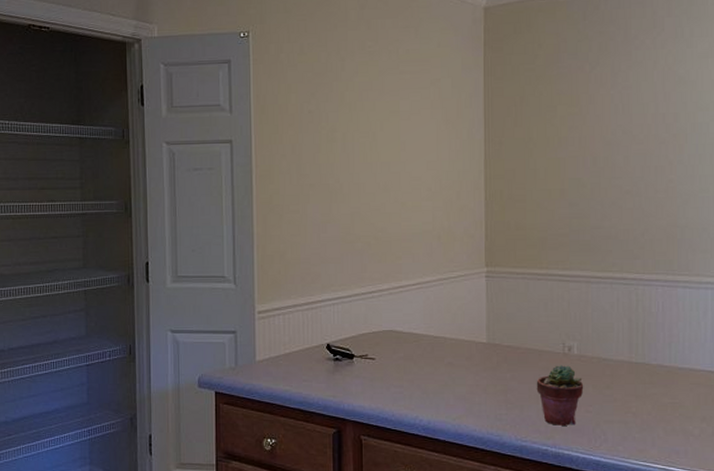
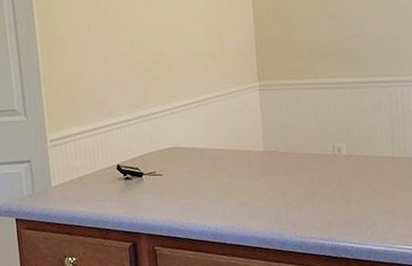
potted succulent: present [536,365,584,426] -> none [311,165,354,221]

